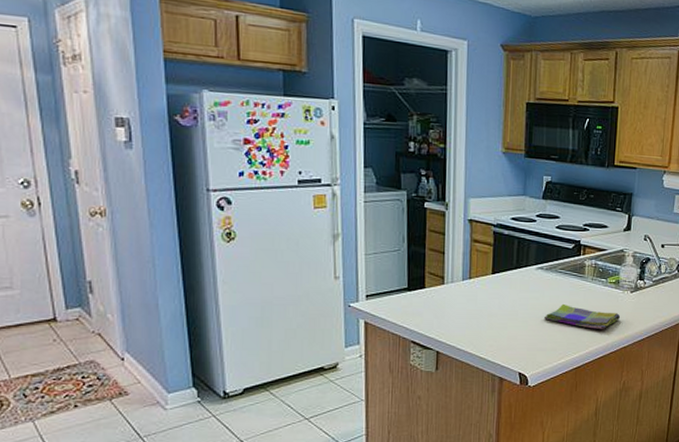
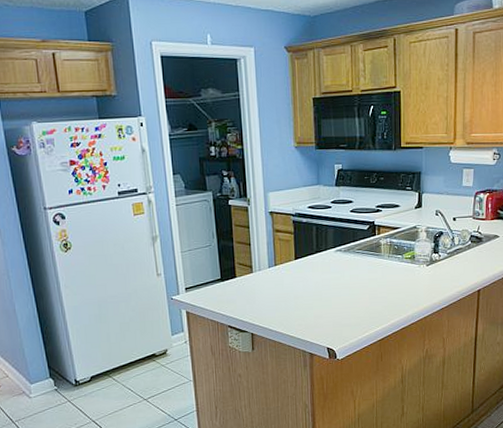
dish towel: present [543,303,621,329] -> none [345,281,419,303]

